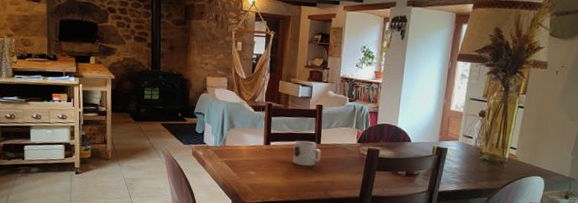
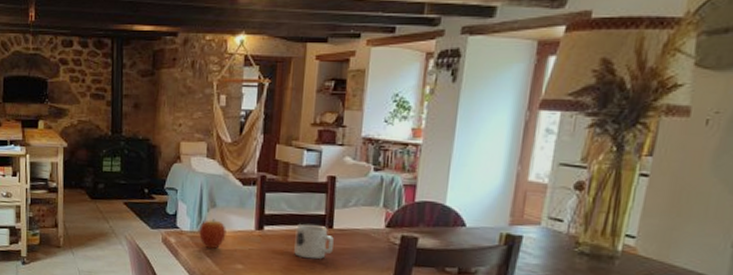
fruit: none [221,136,242,159] -> present [199,218,227,249]

